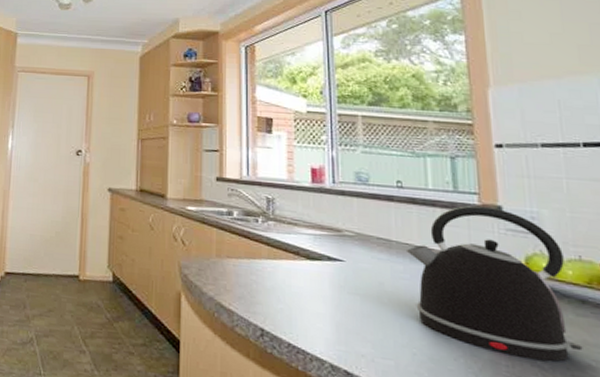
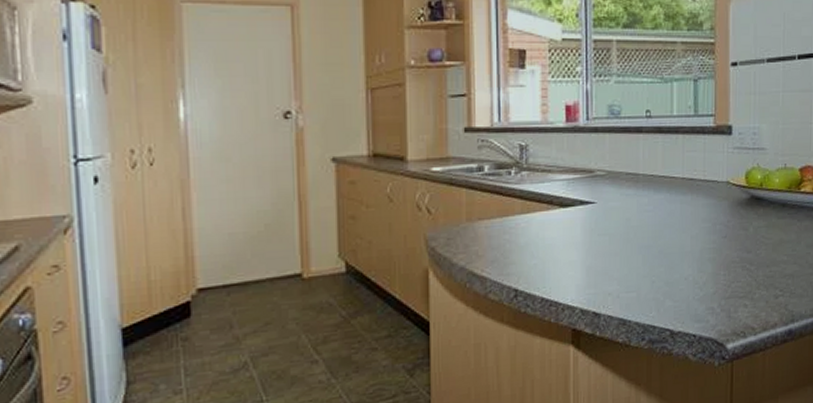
kettle: present [405,205,583,362] -> none [650,127,779,266]

